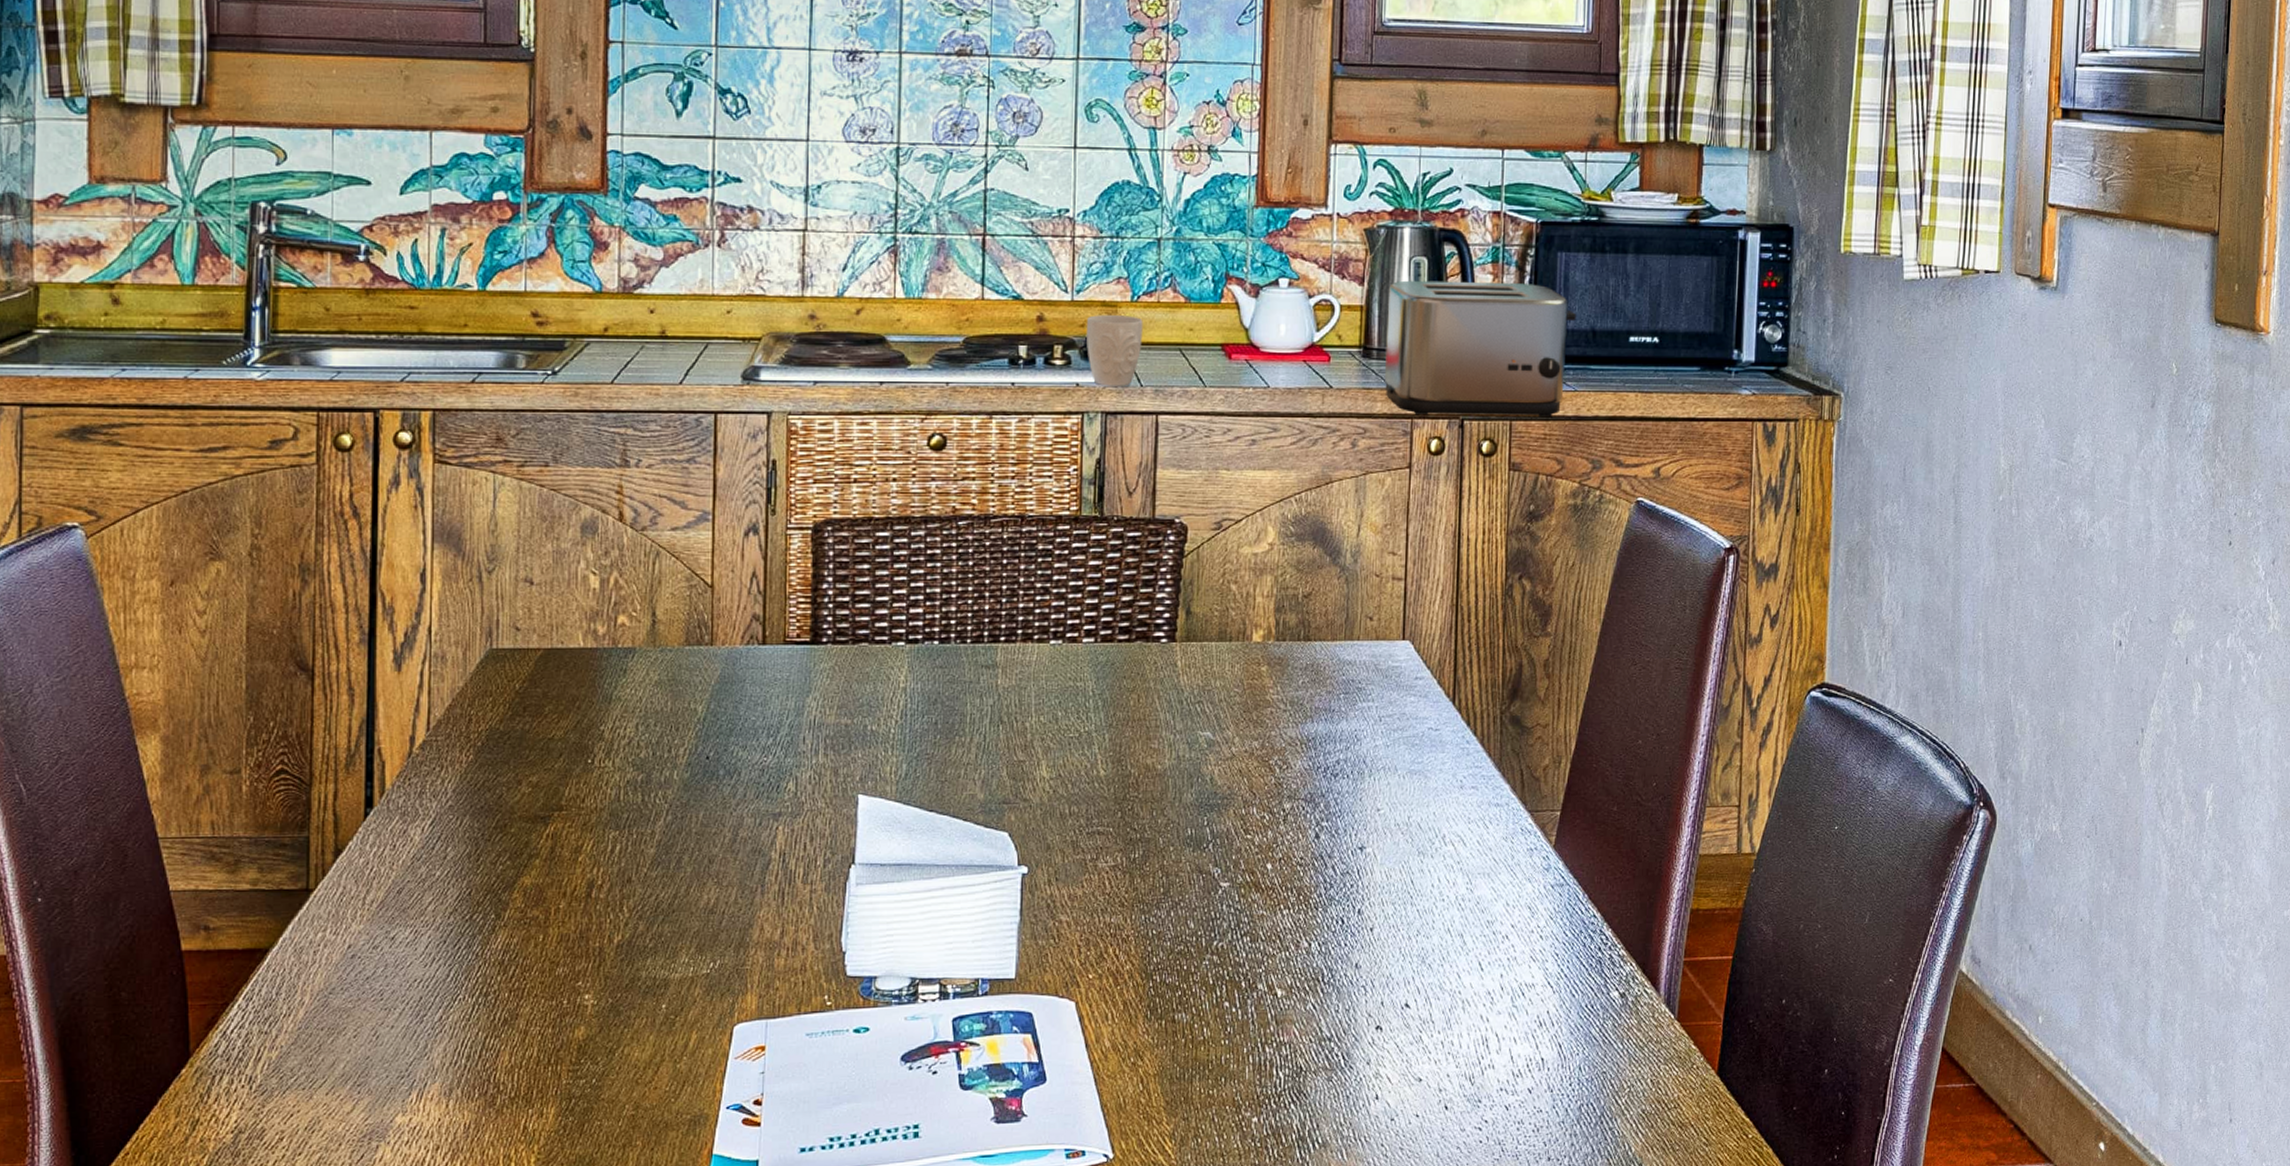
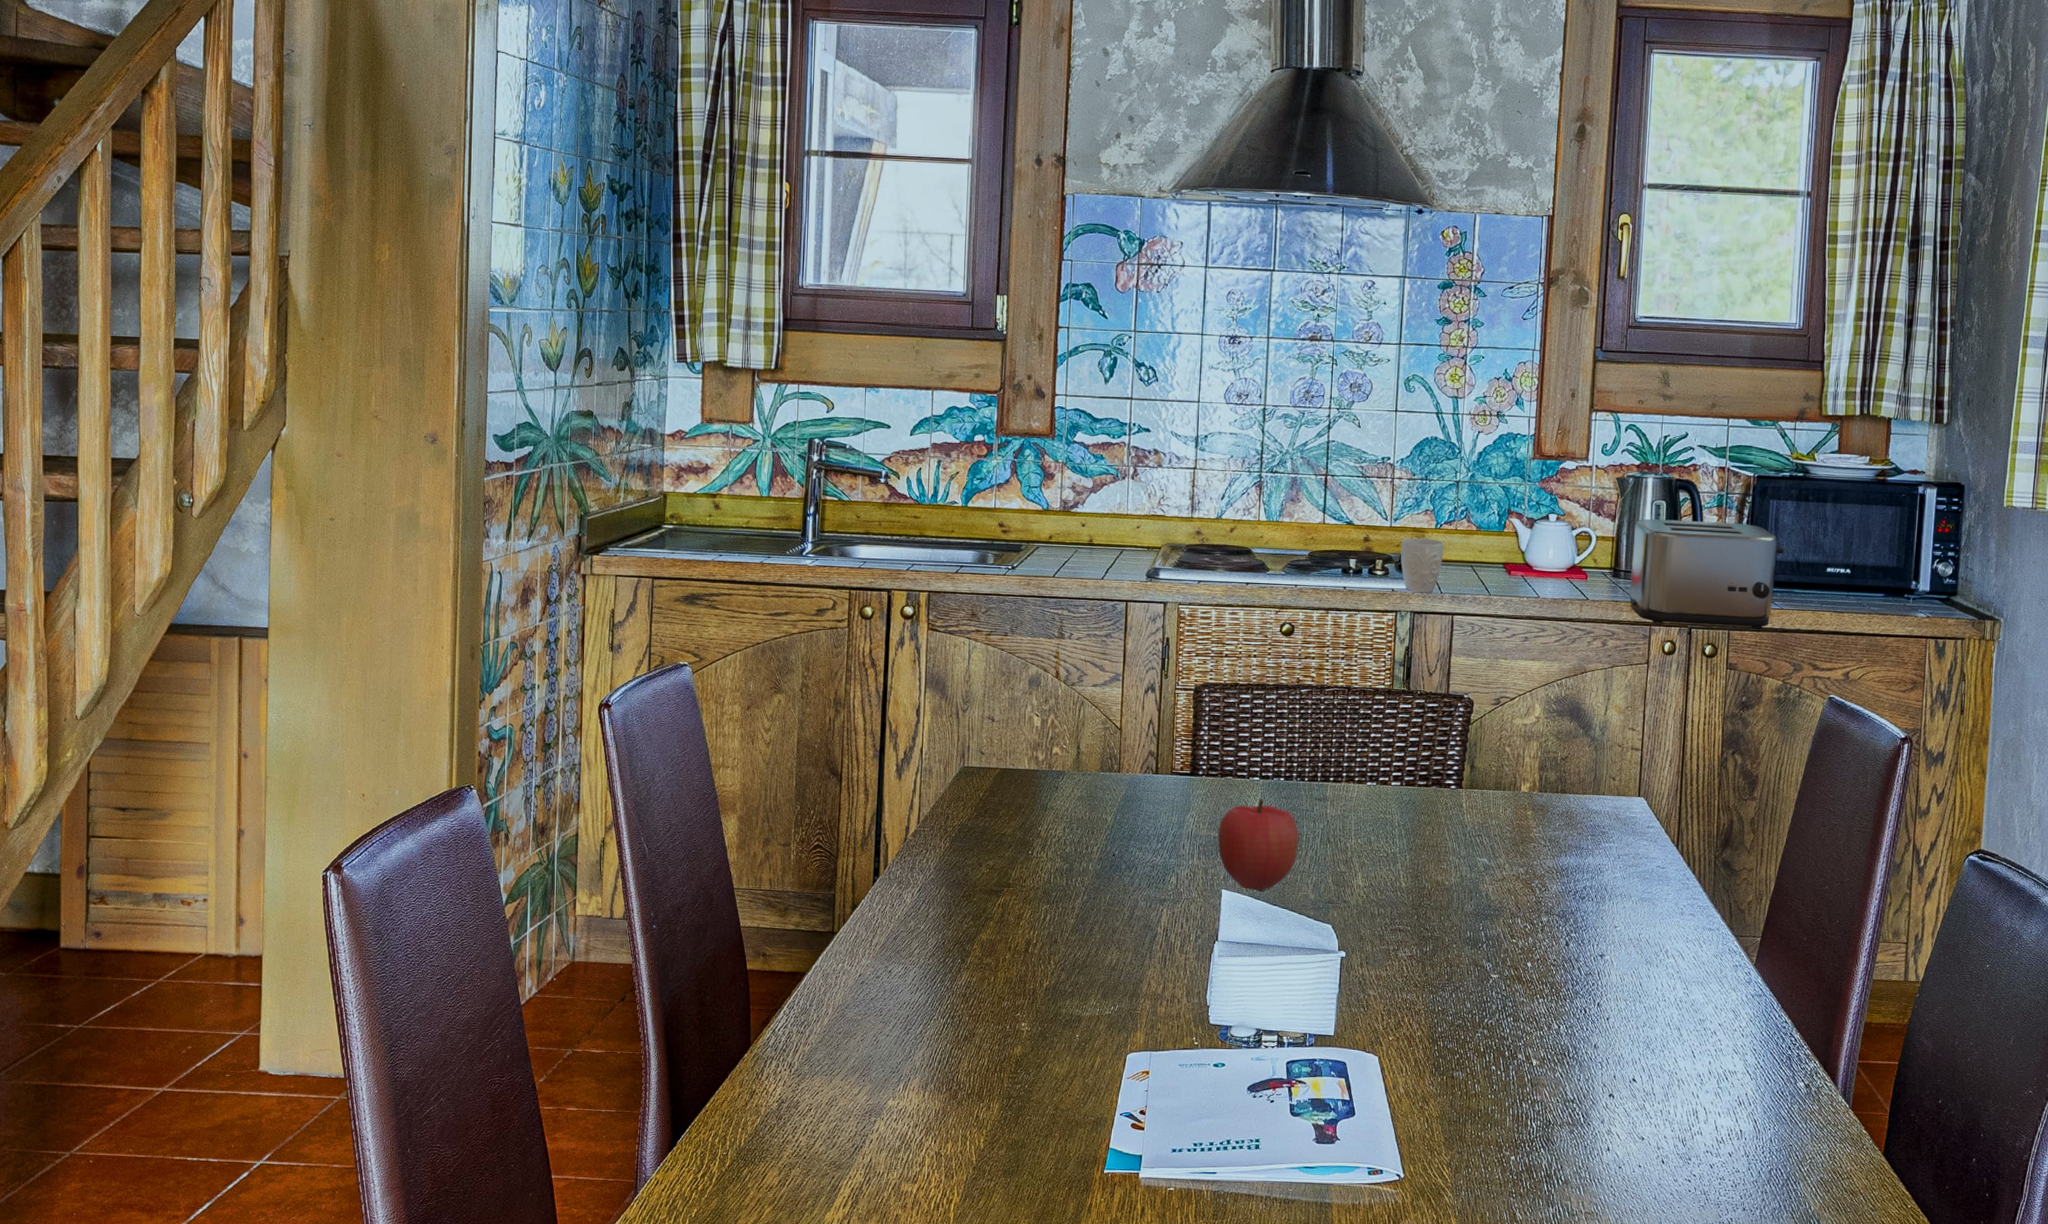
fruit: none [851,669,962,795] -> present [1218,798,1299,892]

